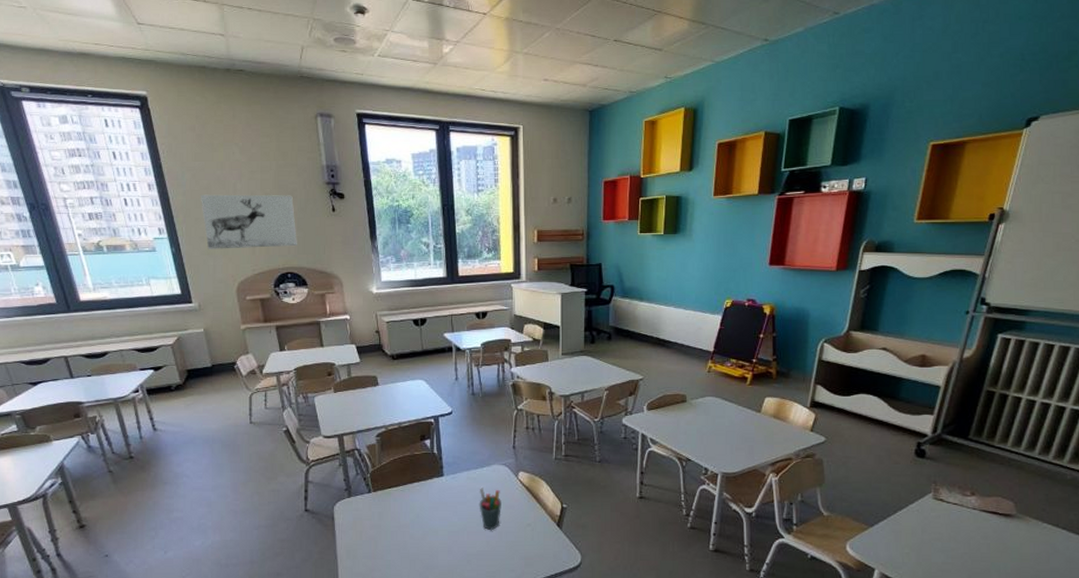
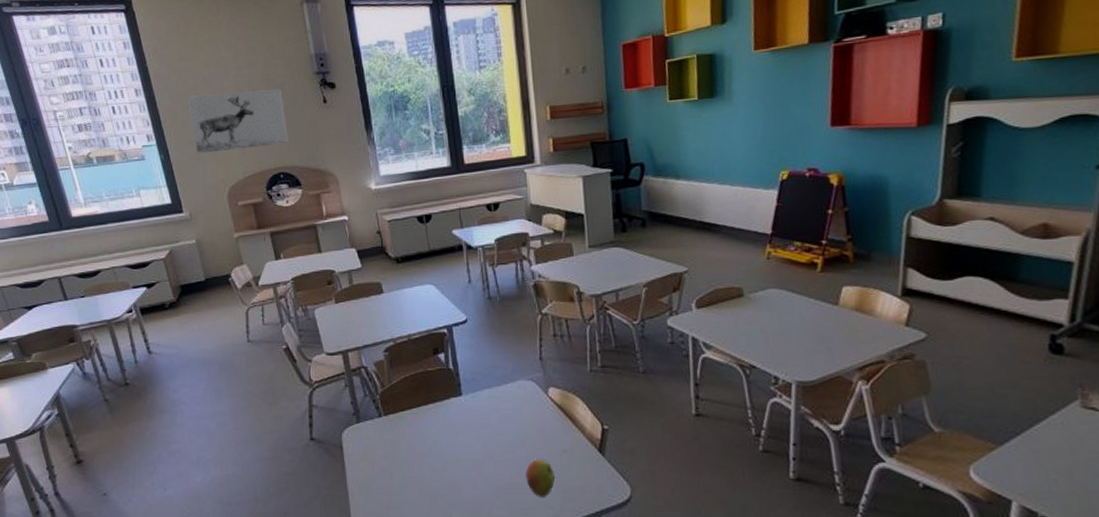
pen holder: present [479,486,501,530] -> none [503,406,532,458]
apple: none [494,531,519,562] -> present [526,459,556,497]

